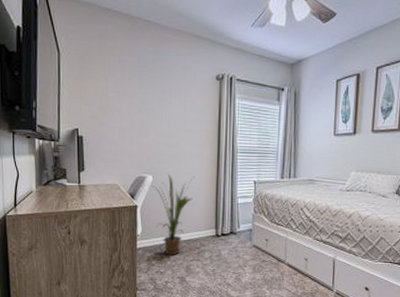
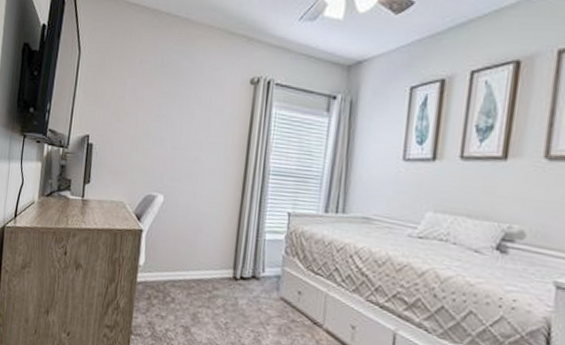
house plant: present [148,173,194,256] -> none [158,193,213,297]

